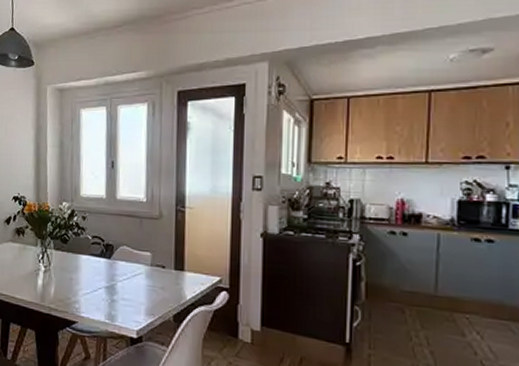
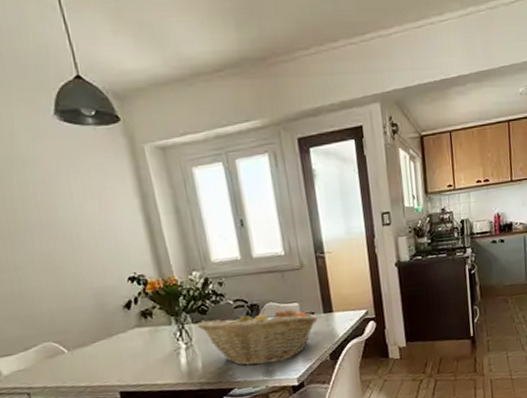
fruit basket: none [57,249,169,308] -> present [197,307,319,366]

